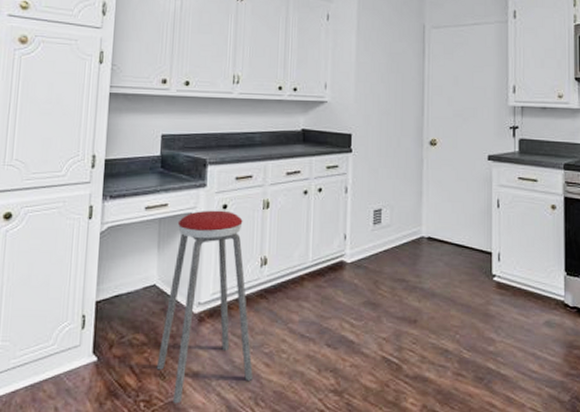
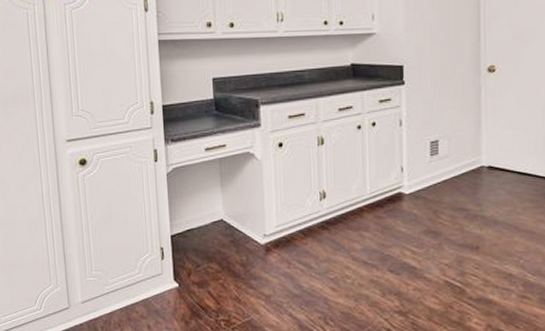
music stool: present [156,210,253,404] -> none [231,148,321,323]

